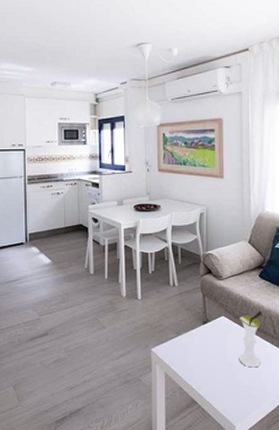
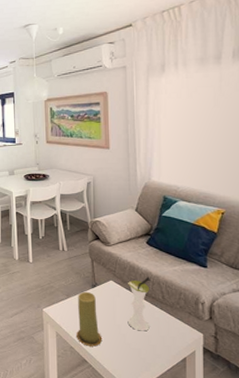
candle: none [186,328,213,386] -> present [76,291,103,347]

